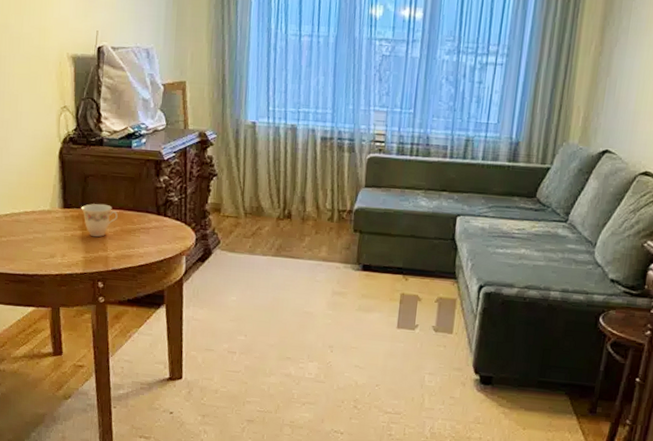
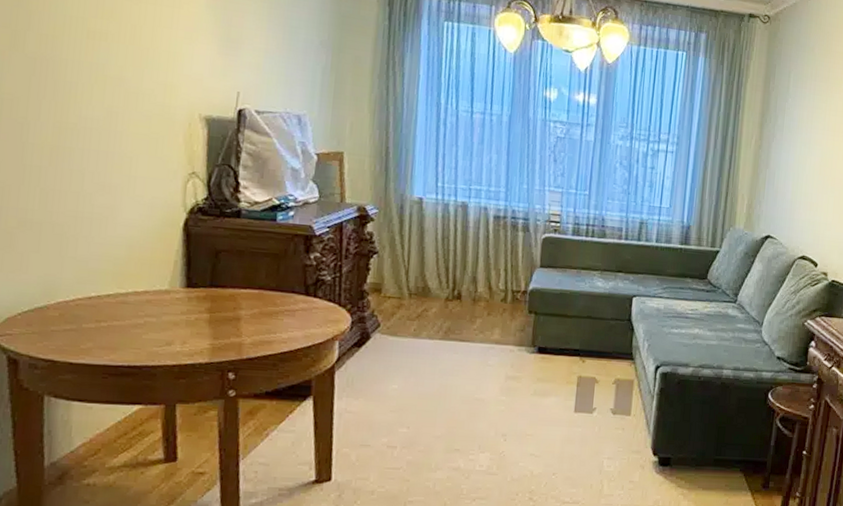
teacup: present [81,203,118,238] -> none [209,282,256,321]

